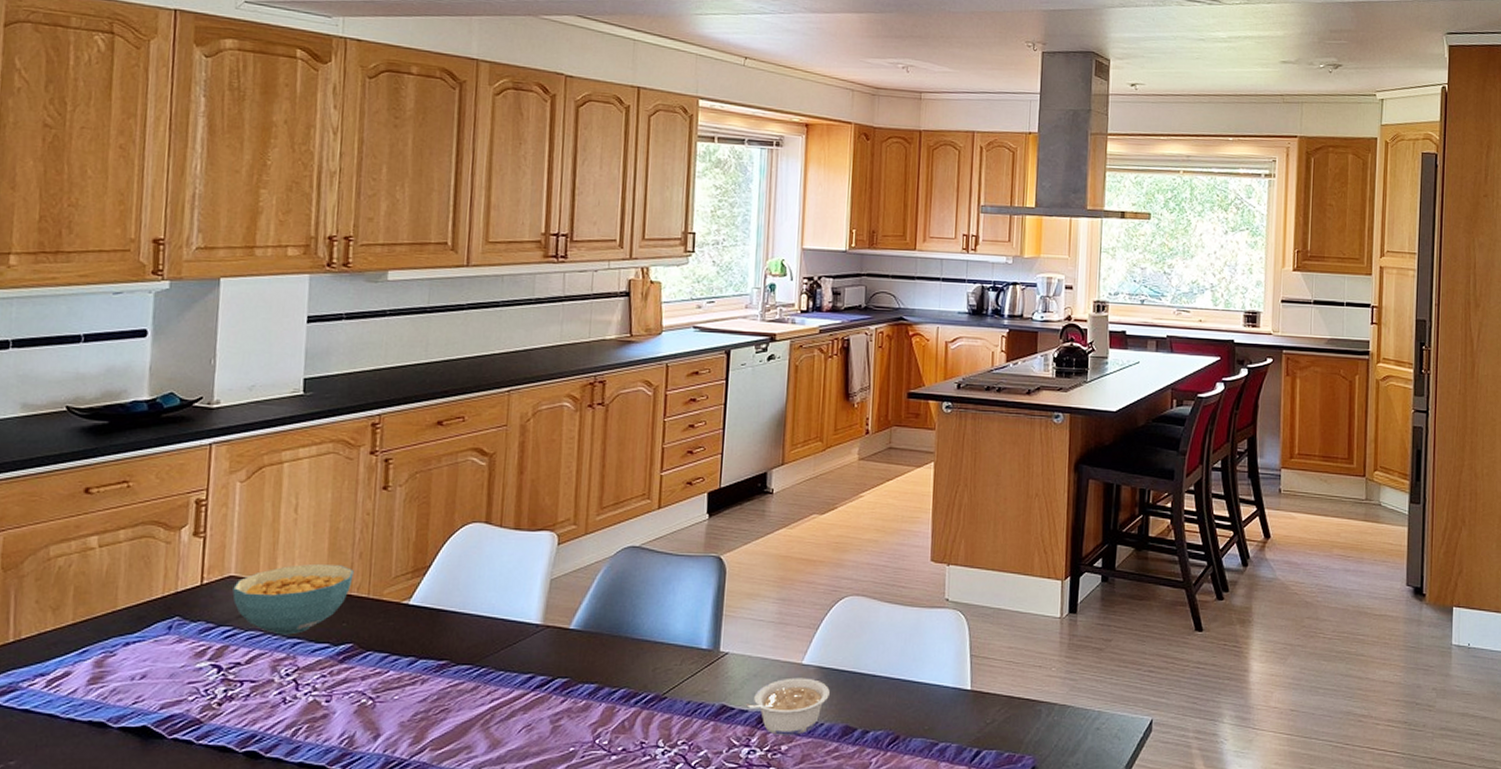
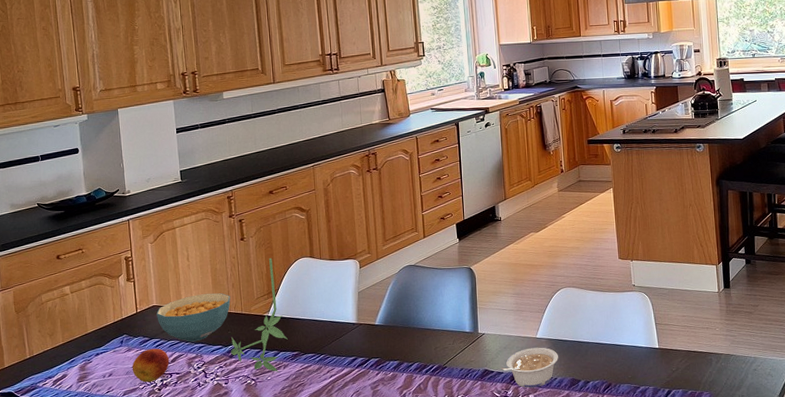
fruit: none [180,641,243,692] -> present [132,348,169,383]
plant: none [341,518,434,691] -> present [230,258,288,373]

